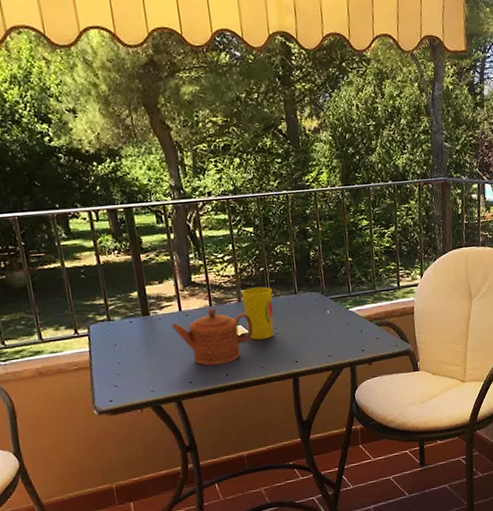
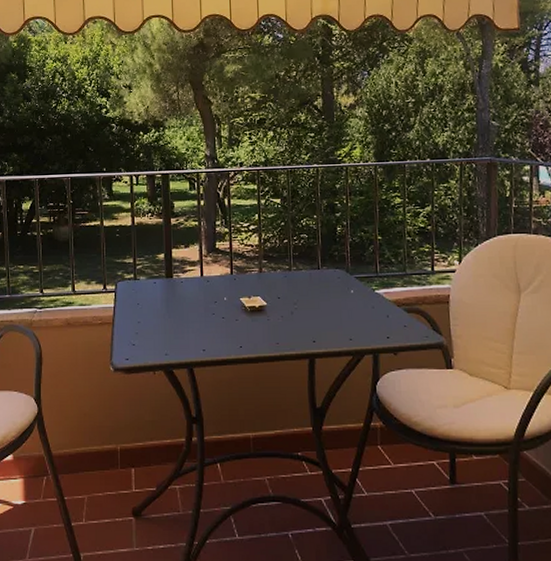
teapot: present [171,308,253,366] -> none [192,276,272,336]
cup: present [240,287,274,340] -> none [262,259,295,314]

